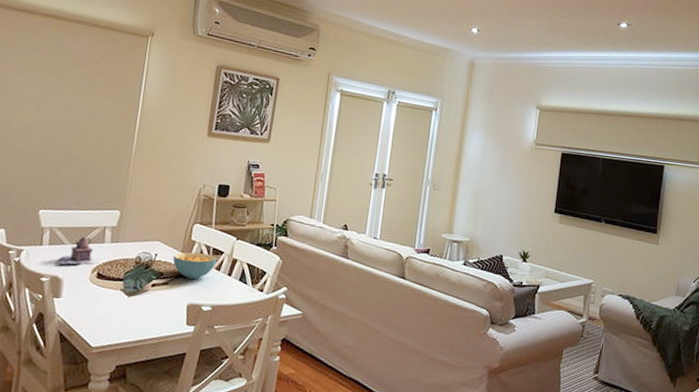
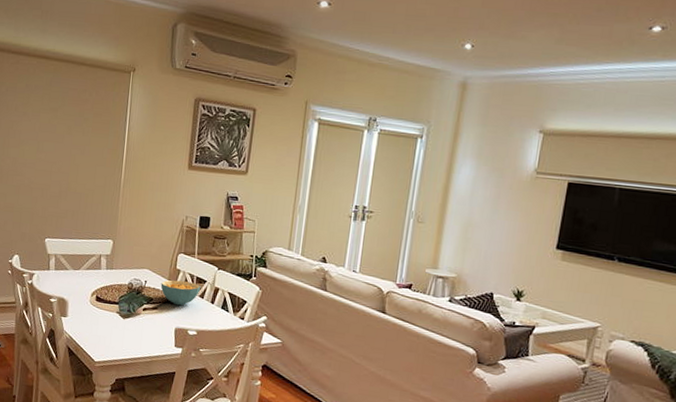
teapot: present [58,236,99,265] -> none [63,263,97,289]

